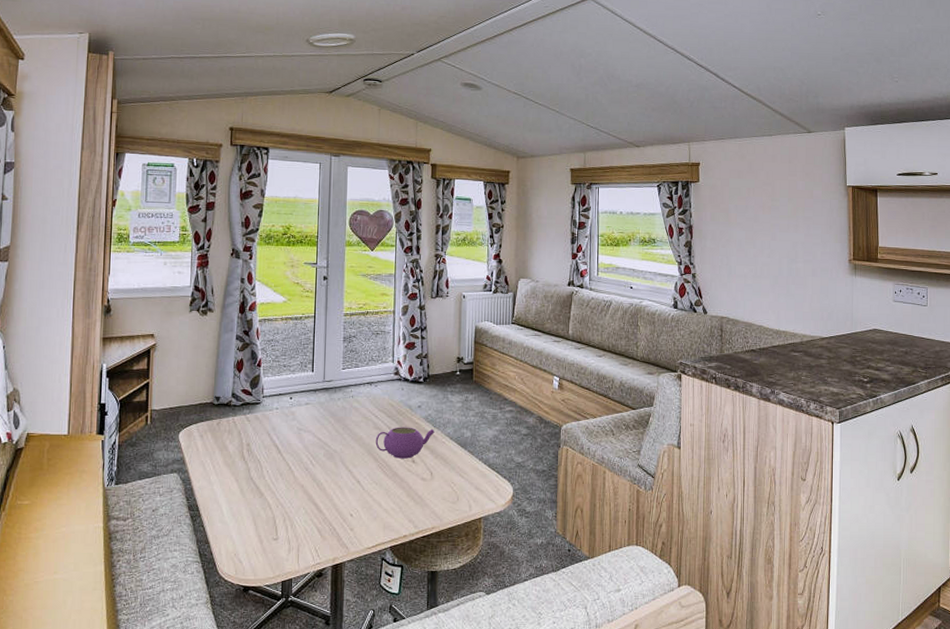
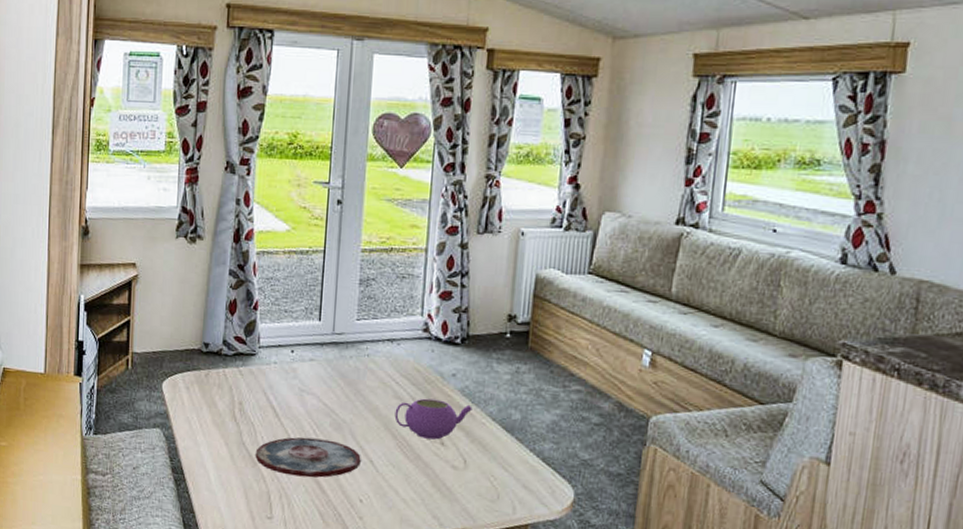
plate: none [262,467,350,501] -> present [255,437,361,478]

